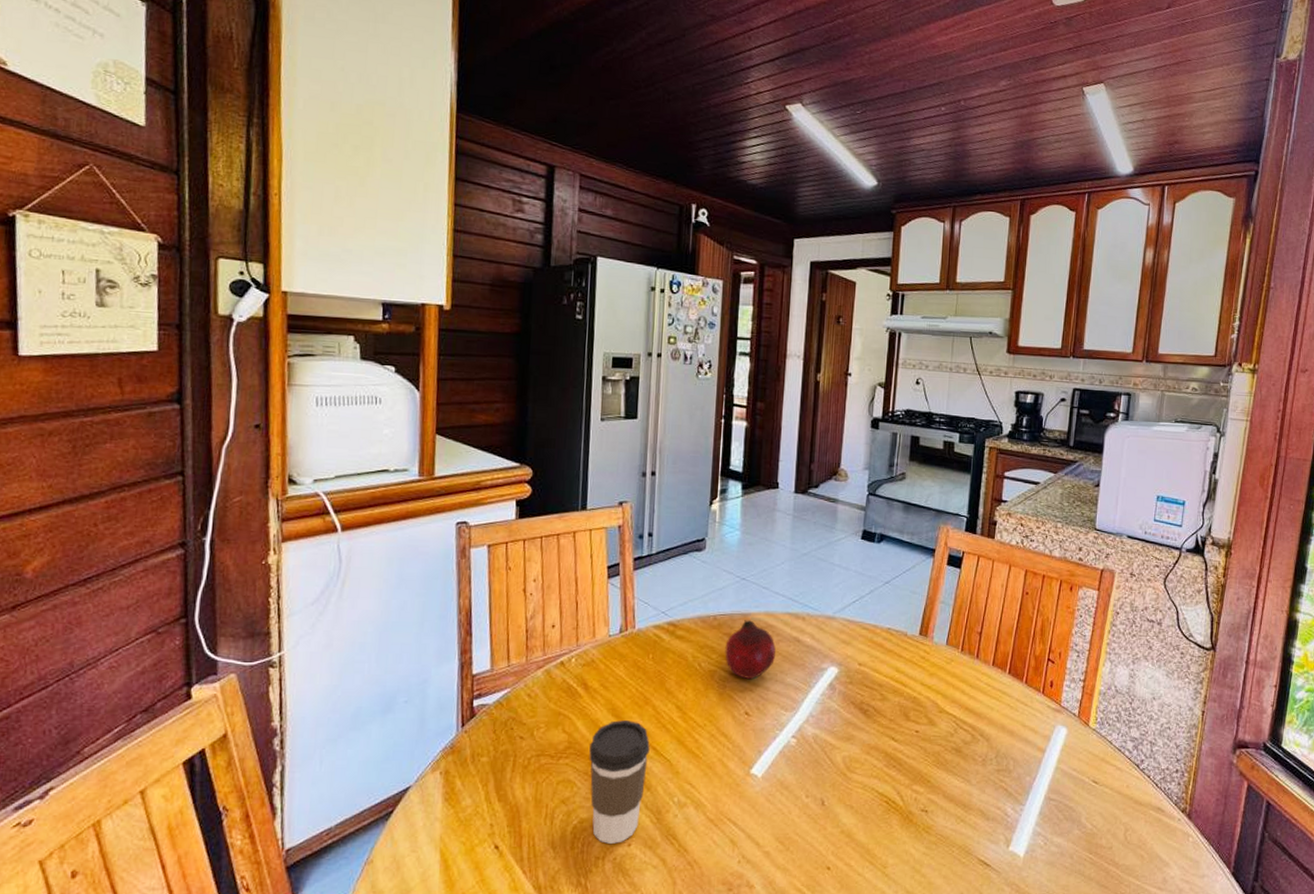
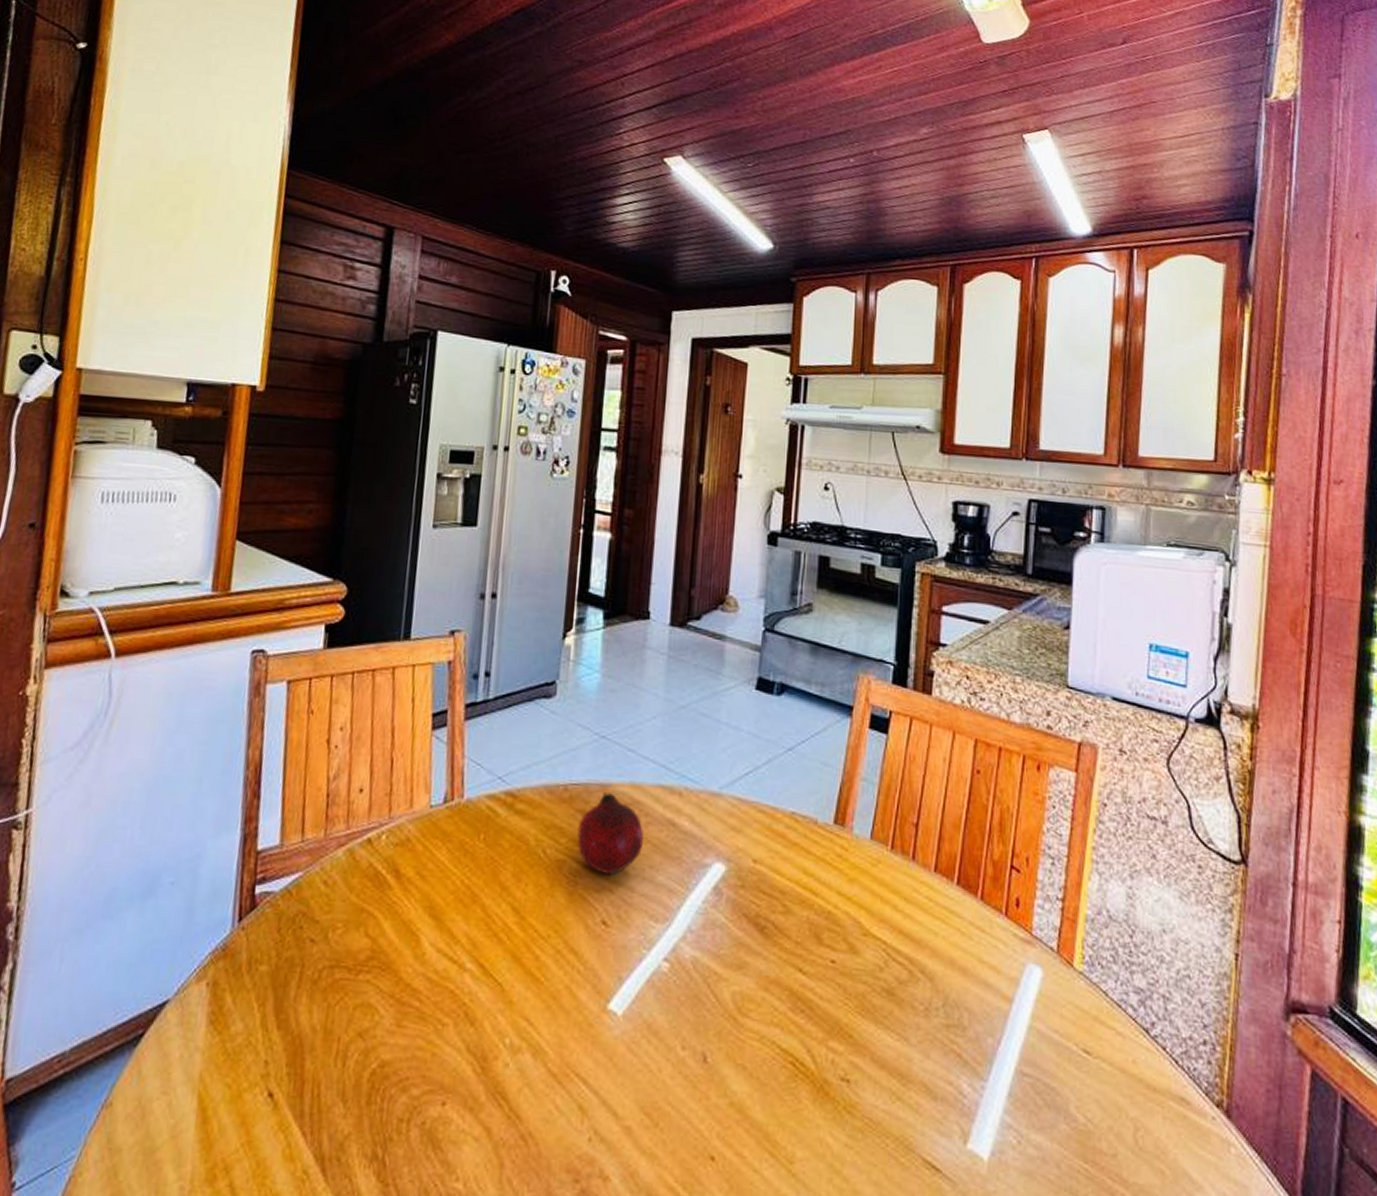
coffee cup: present [589,719,650,844] -> none [396,922,477,1101]

